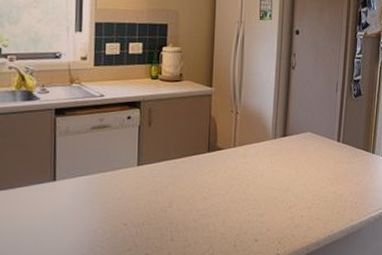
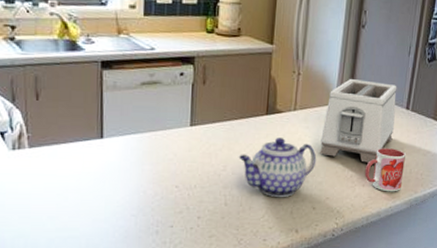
teapot: none [183,173,257,232] -> present [238,138,317,198]
toaster: none [258,116,328,195] -> present [318,79,397,164]
mug: none [302,179,340,221] -> present [364,148,406,192]

